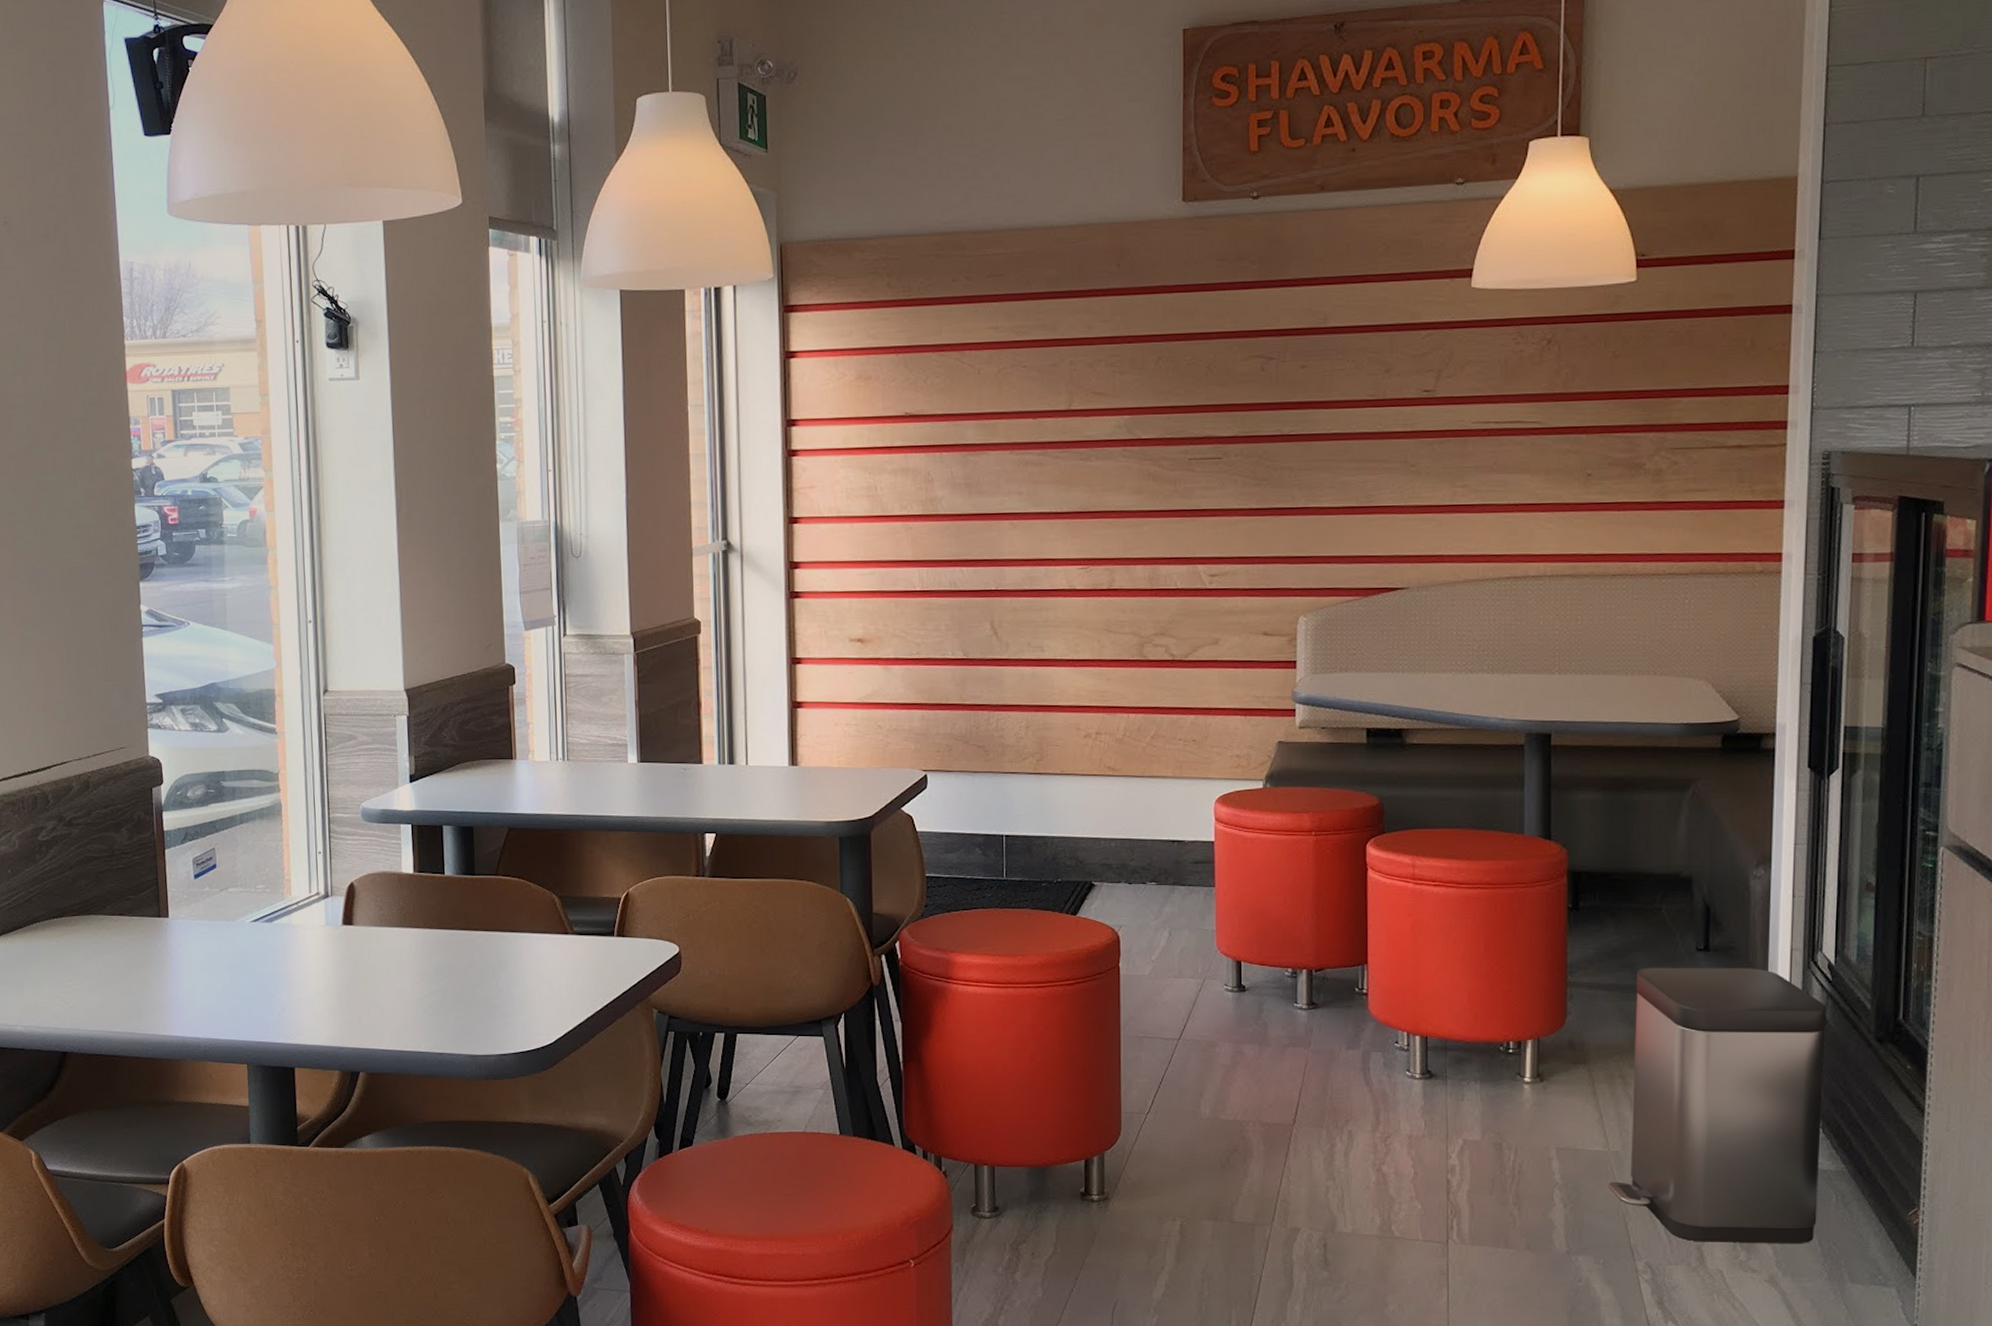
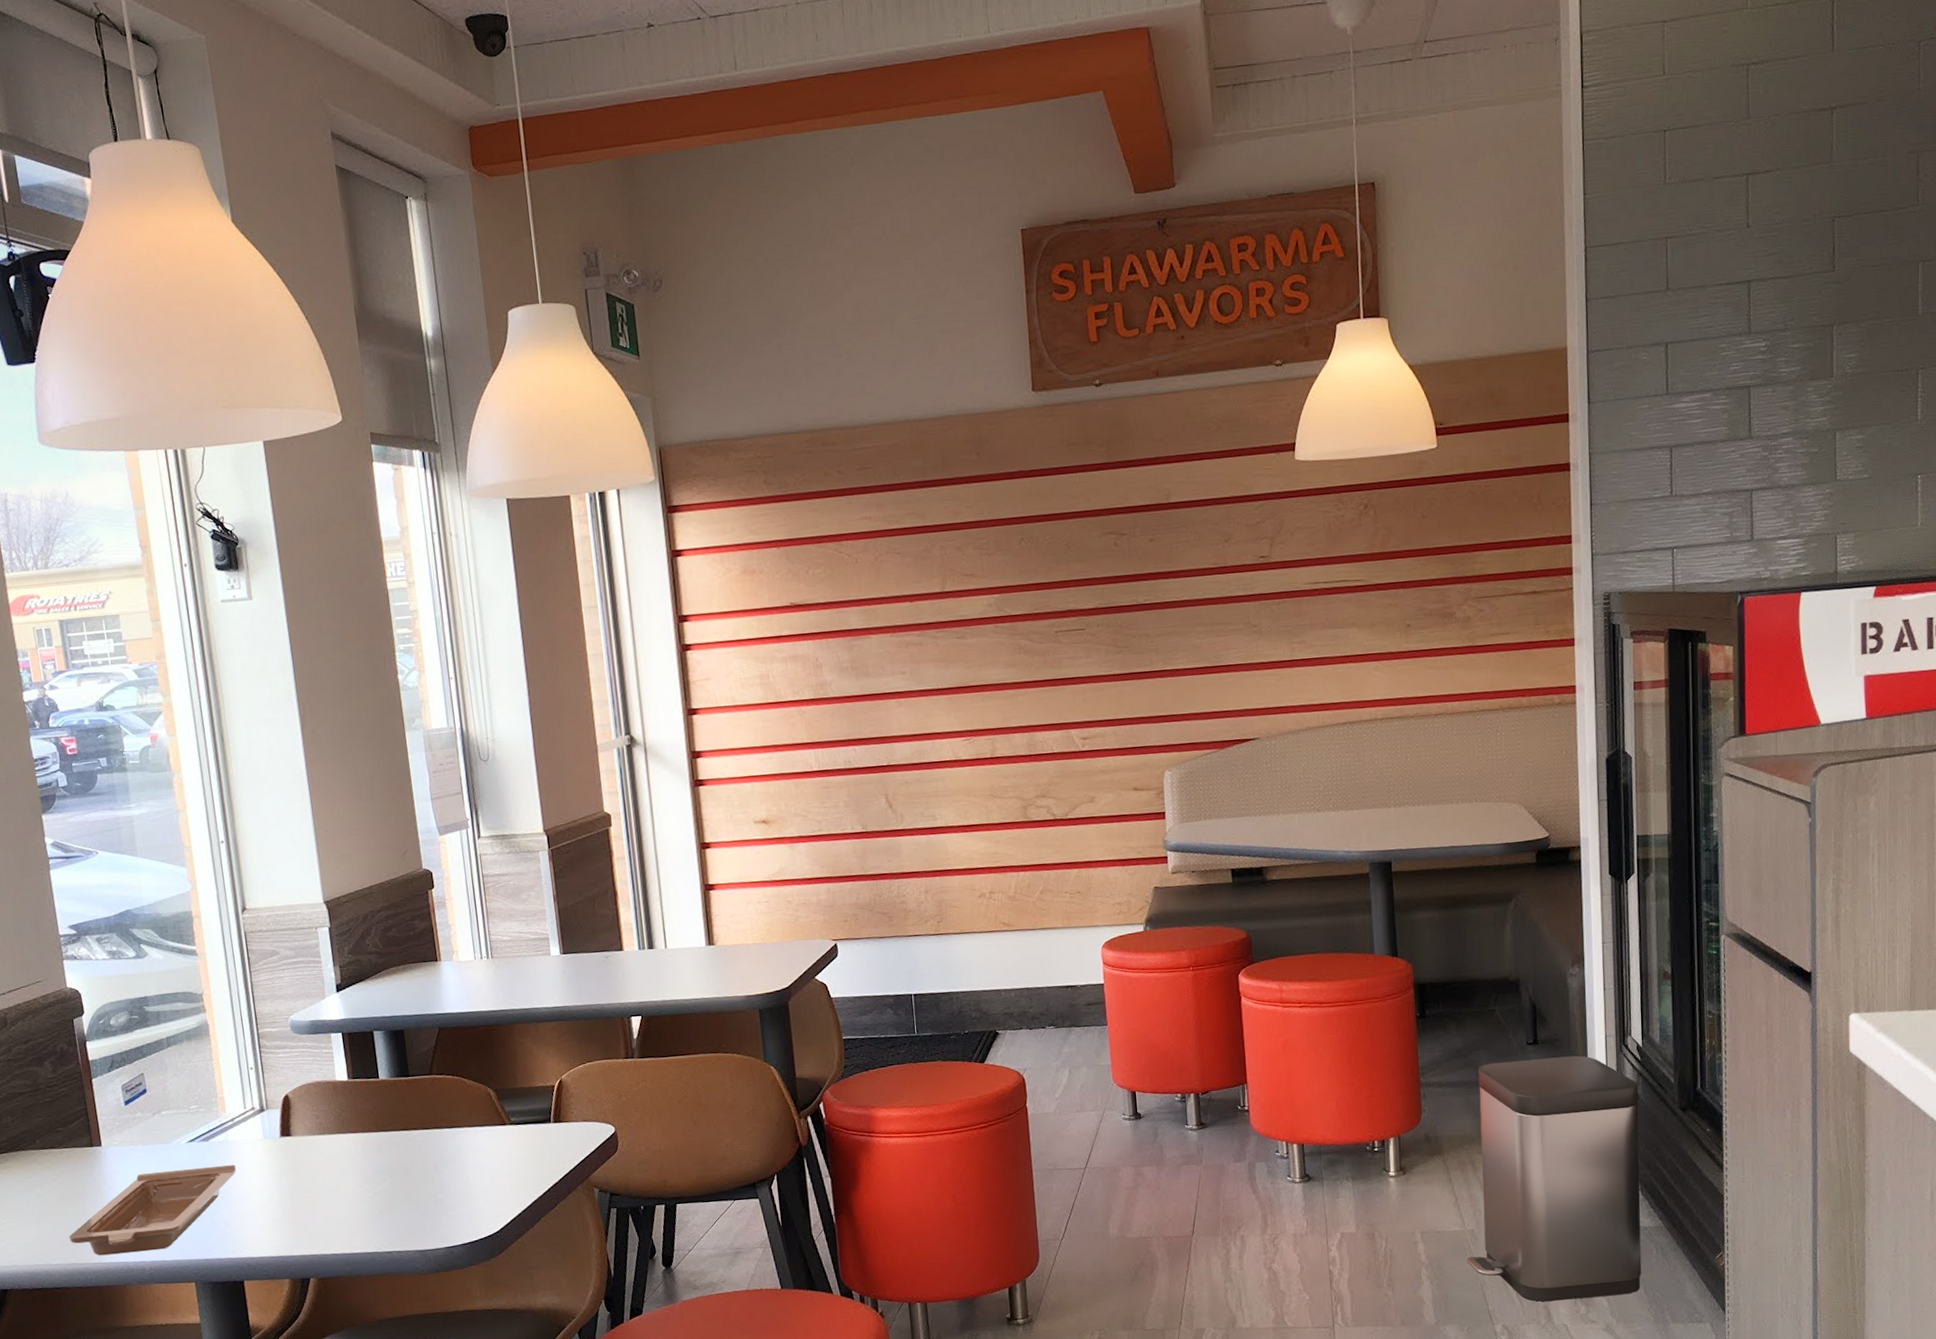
tray: none [130,948,296,1028] -> present [69,1164,236,1256]

